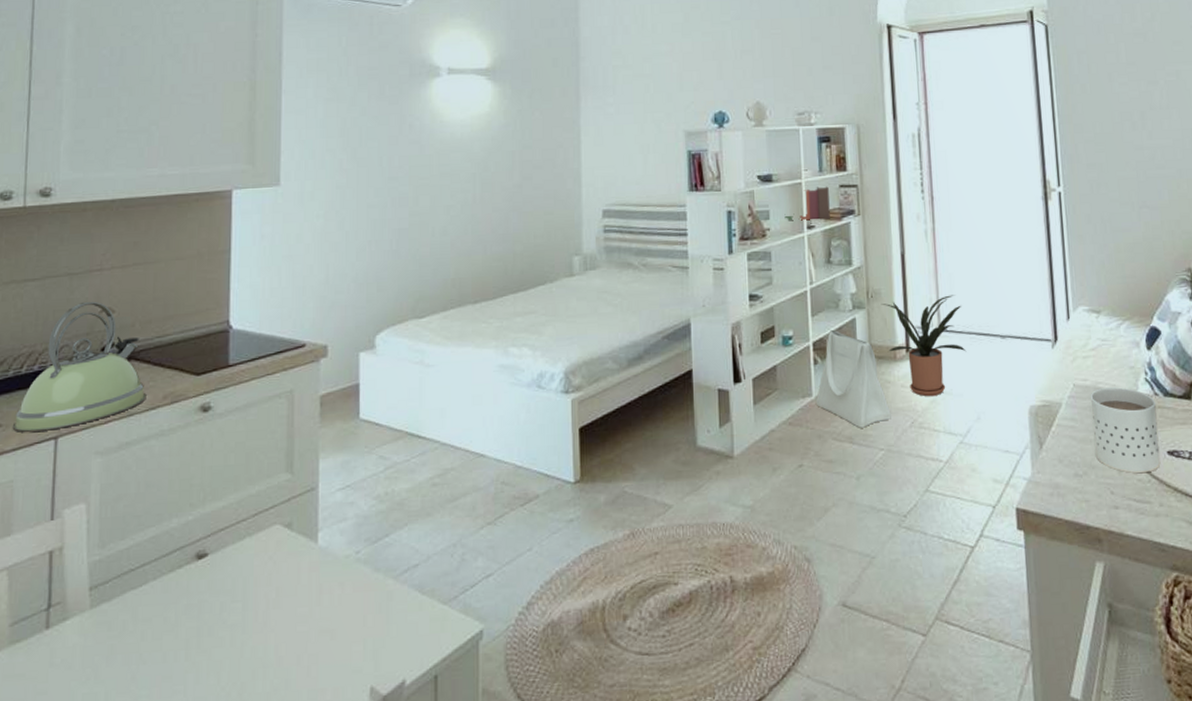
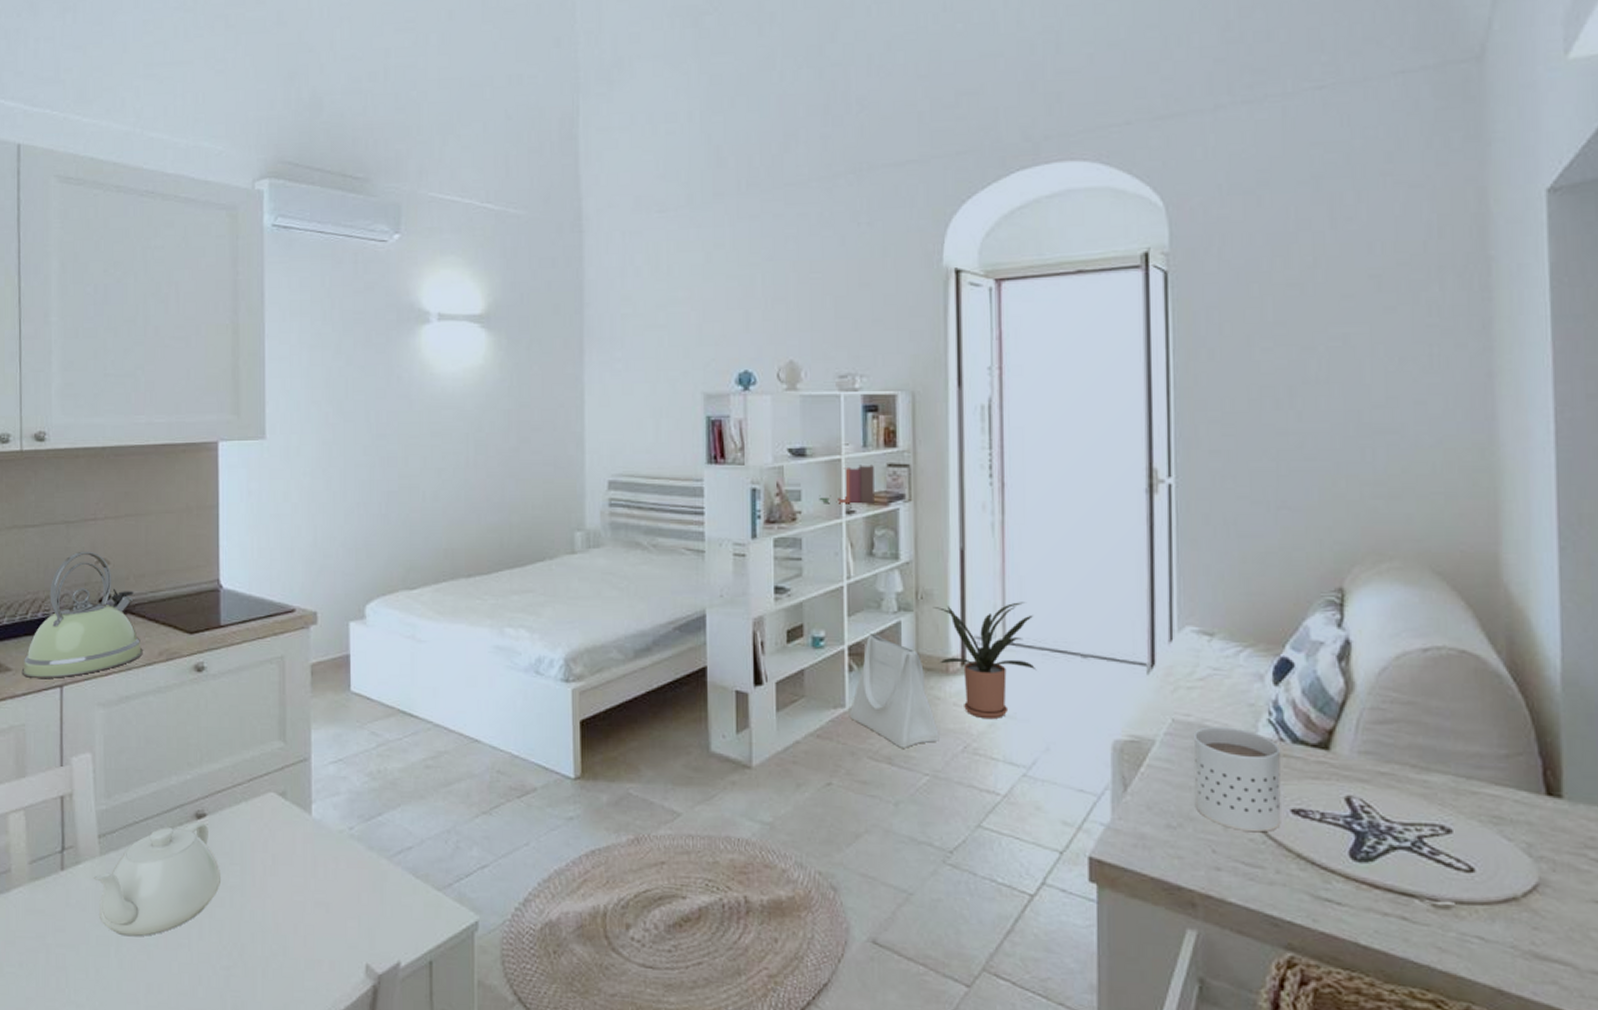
teapot: none [81,562,221,691] -> present [93,822,220,937]

